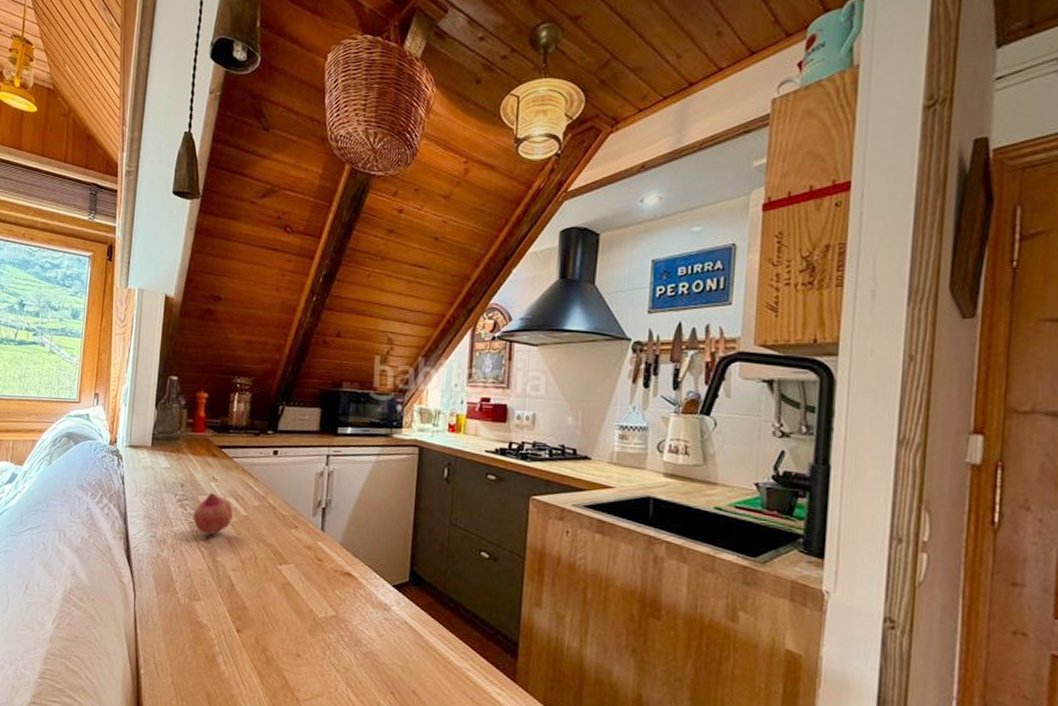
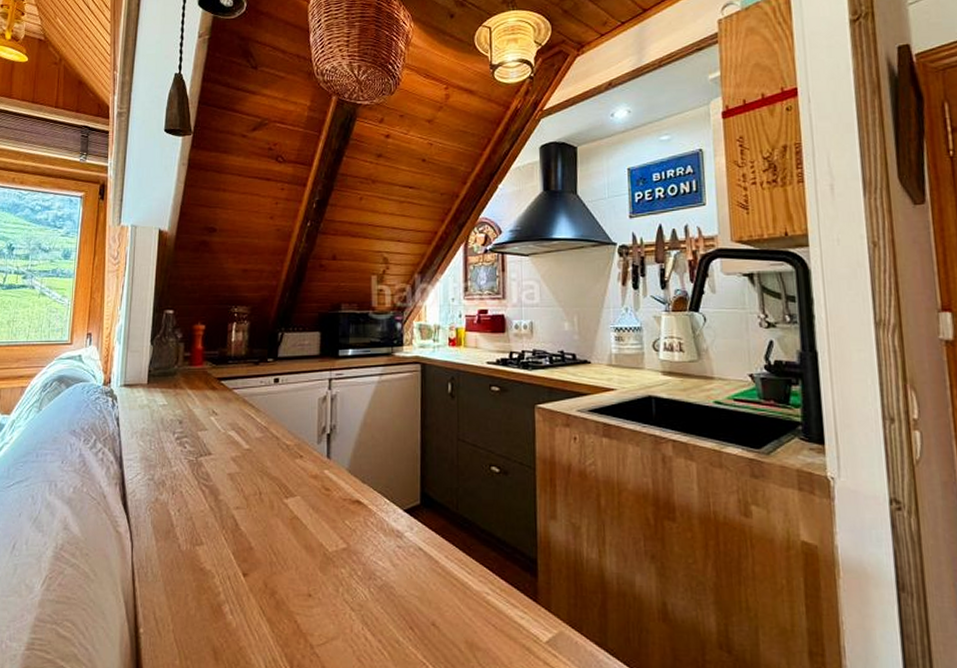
fruit: present [193,493,233,535] -> none [193,428,234,472]

